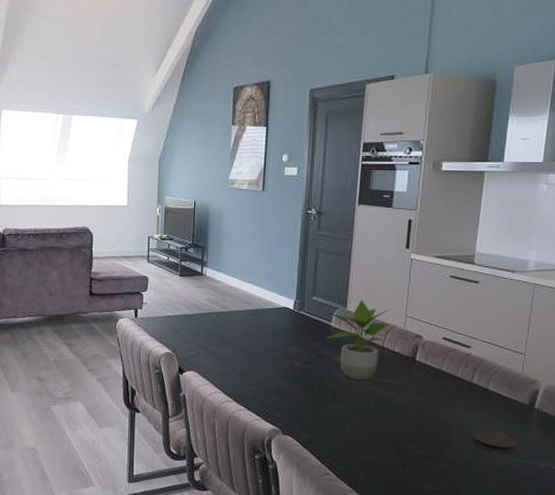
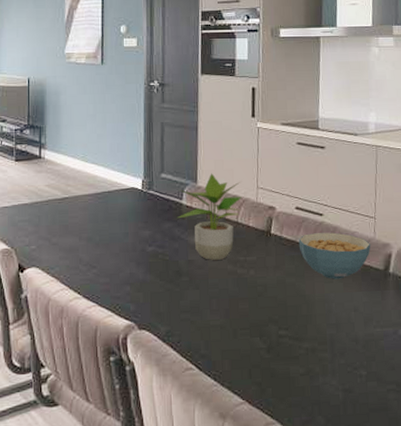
cereal bowl: none [442,363,518,409] -> present [298,232,371,279]
coaster: present [472,430,517,453] -> none [334,301,377,323]

